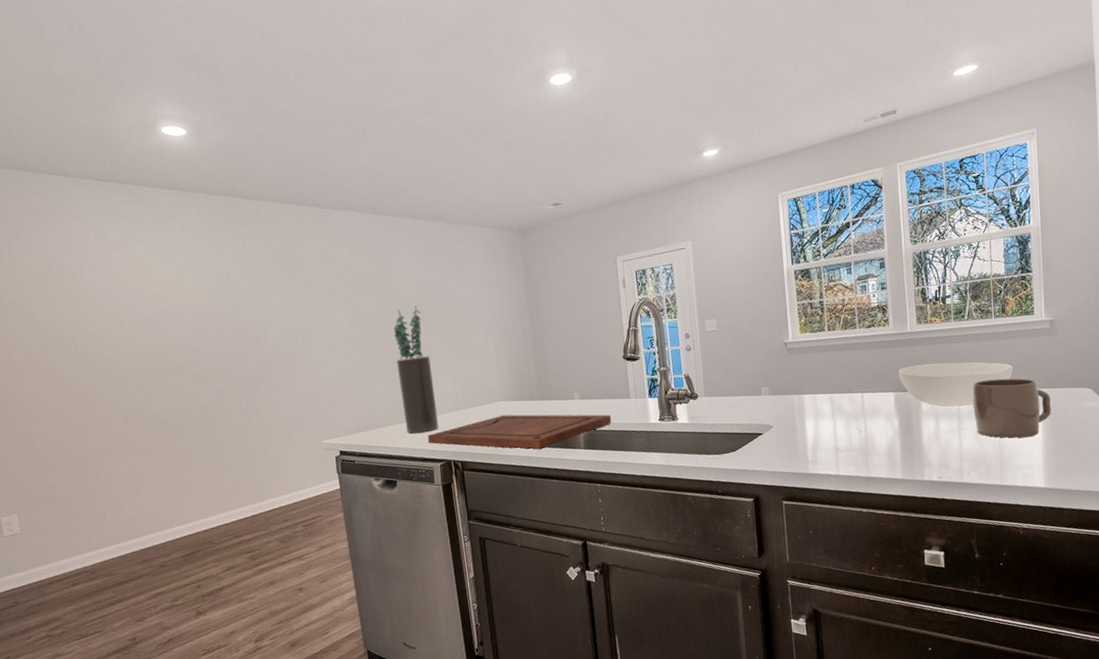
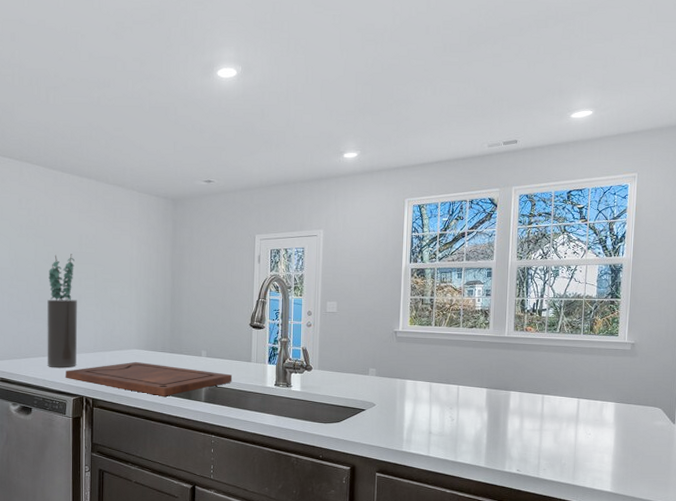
bowl: present [898,361,1014,407] -> none [492,367,595,410]
mug: present [972,378,1052,438] -> none [555,389,625,444]

